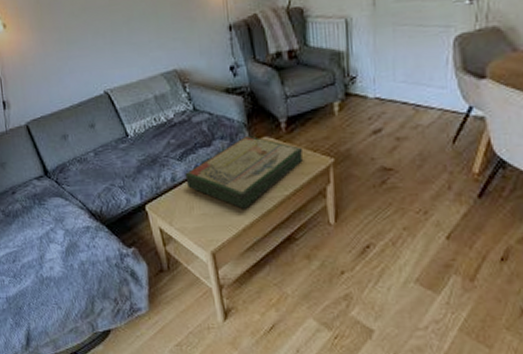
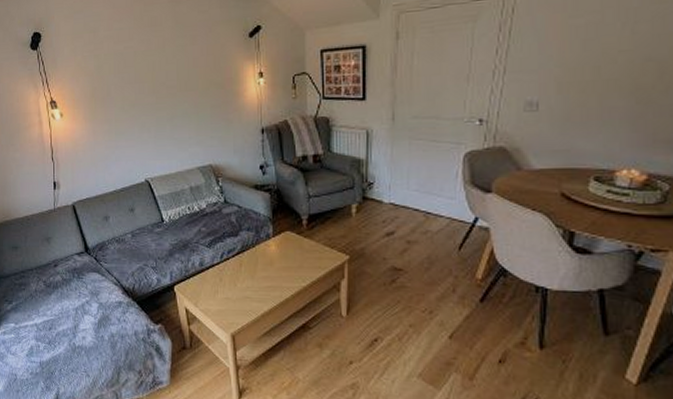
board game: present [185,135,304,209] -> none [212,229,322,296]

